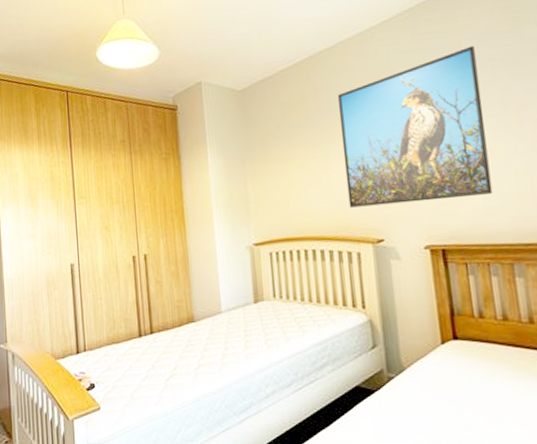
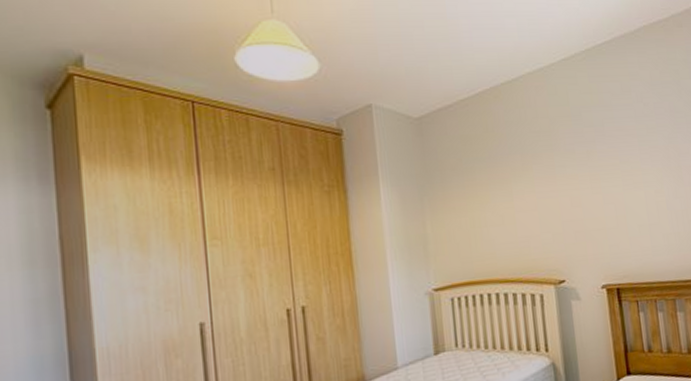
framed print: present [338,45,493,208] -> none [520,92,659,248]

